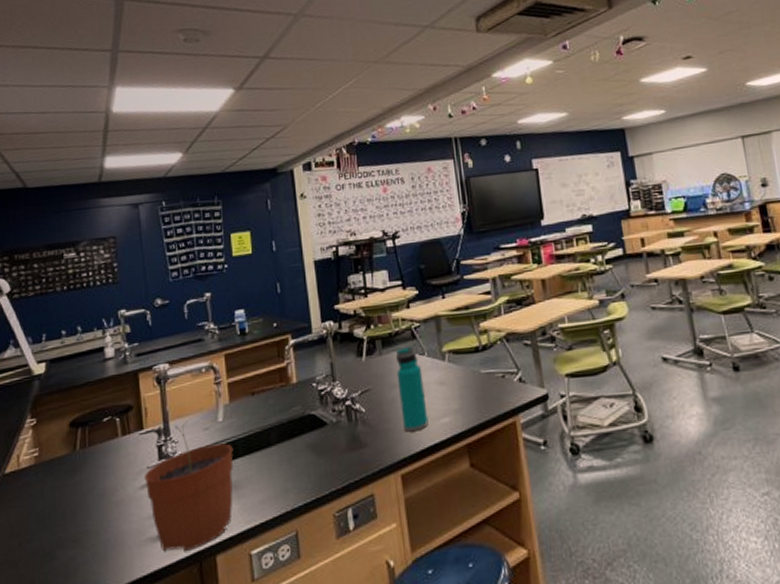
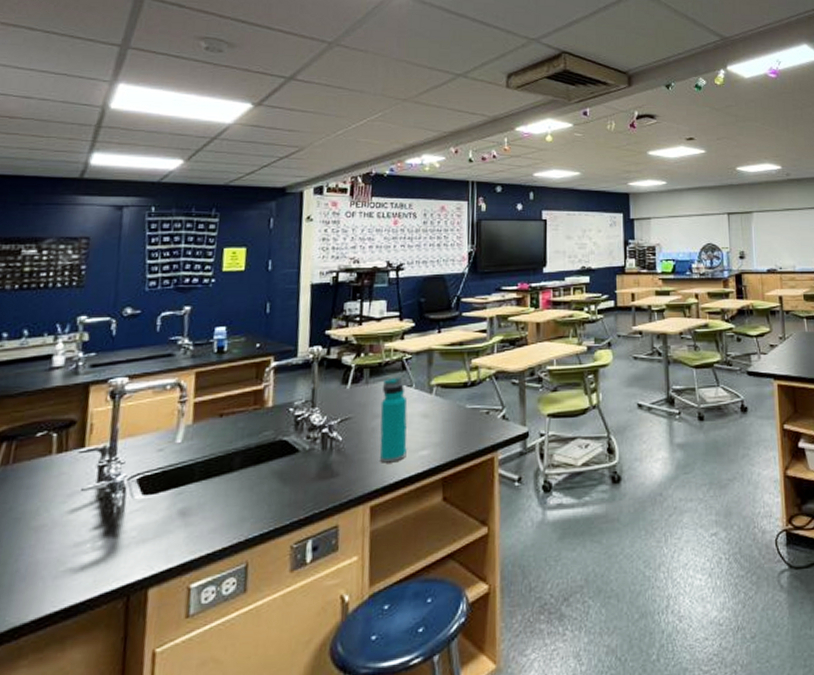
plant pot: present [144,421,233,552] -> none [76,441,189,585]

